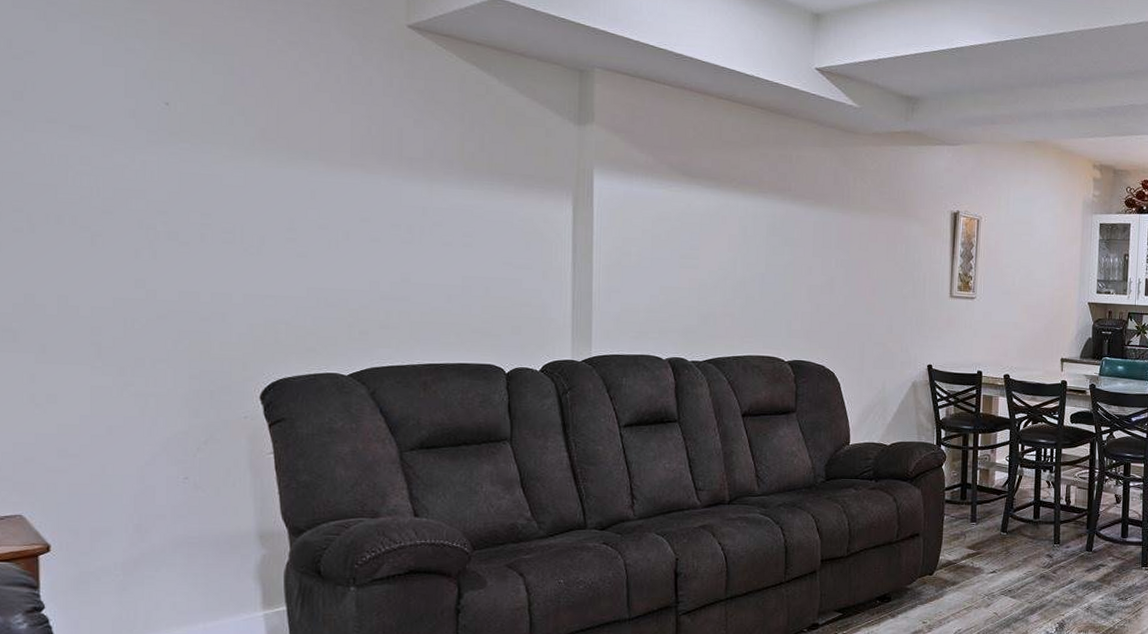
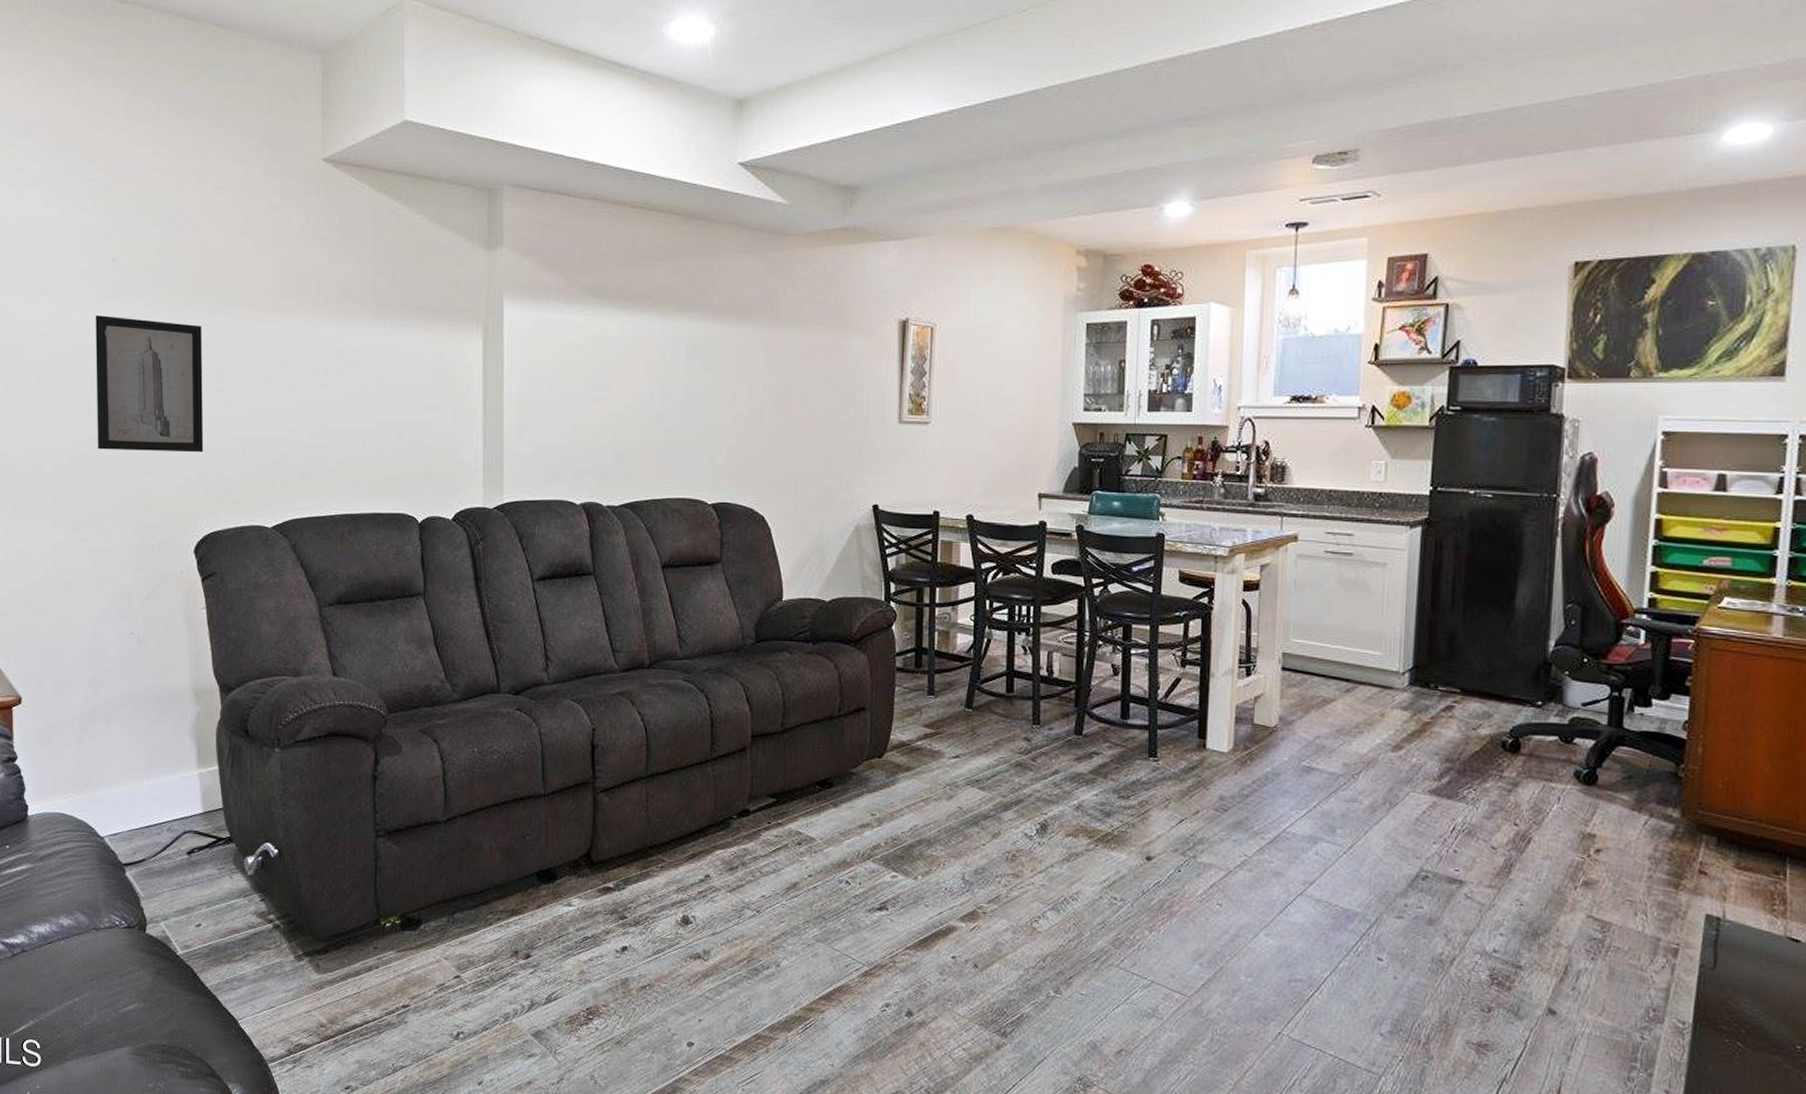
wall art: none [145,158,272,301] -> present [96,315,204,453]

